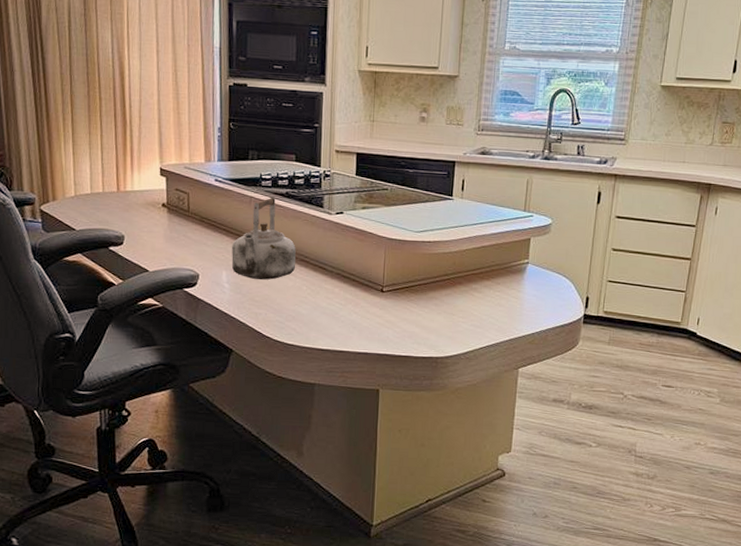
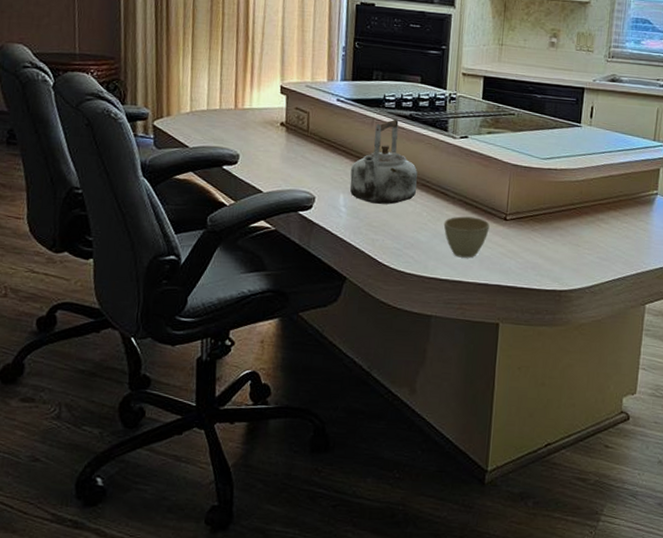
cup: none [323,289,367,329] -> present [443,216,490,258]

